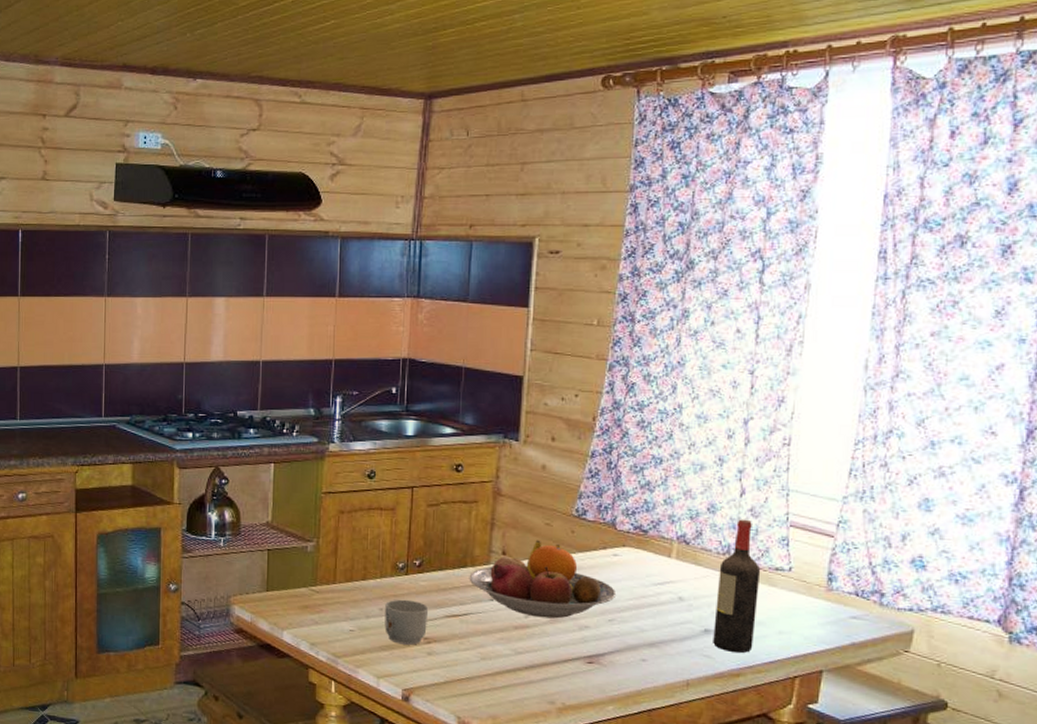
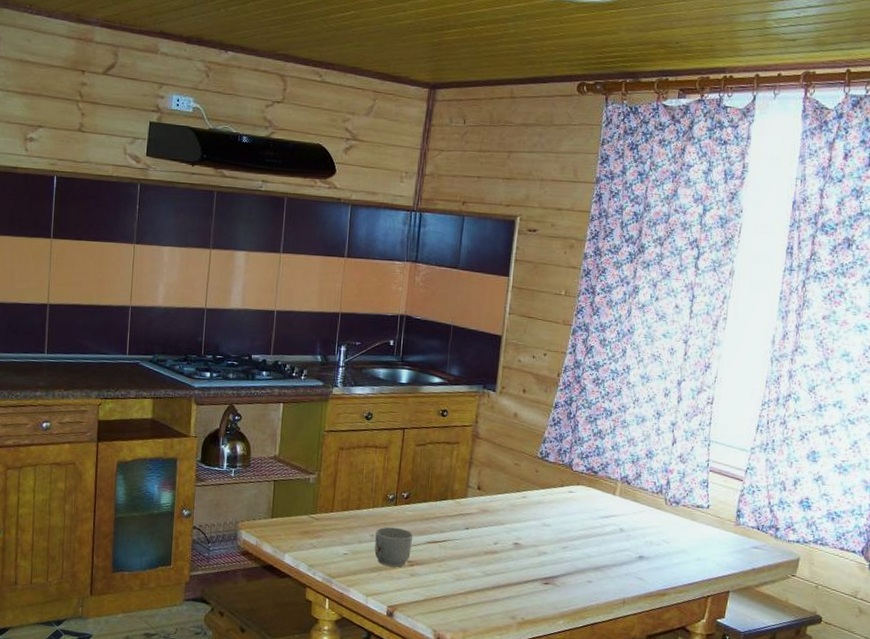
fruit bowl: present [469,540,617,619] -> none [448,477,571,546]
wine bottle: present [713,519,761,653] -> none [645,464,686,576]

